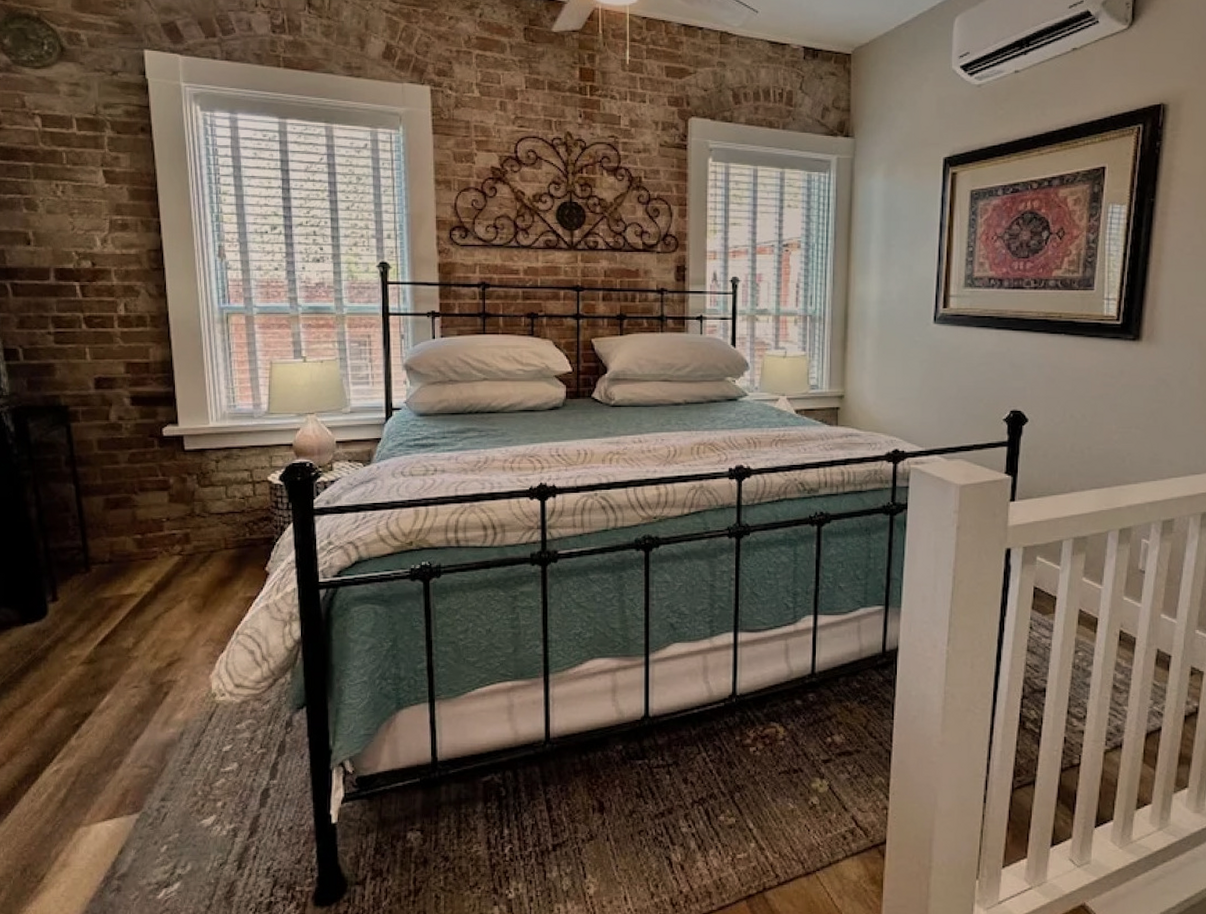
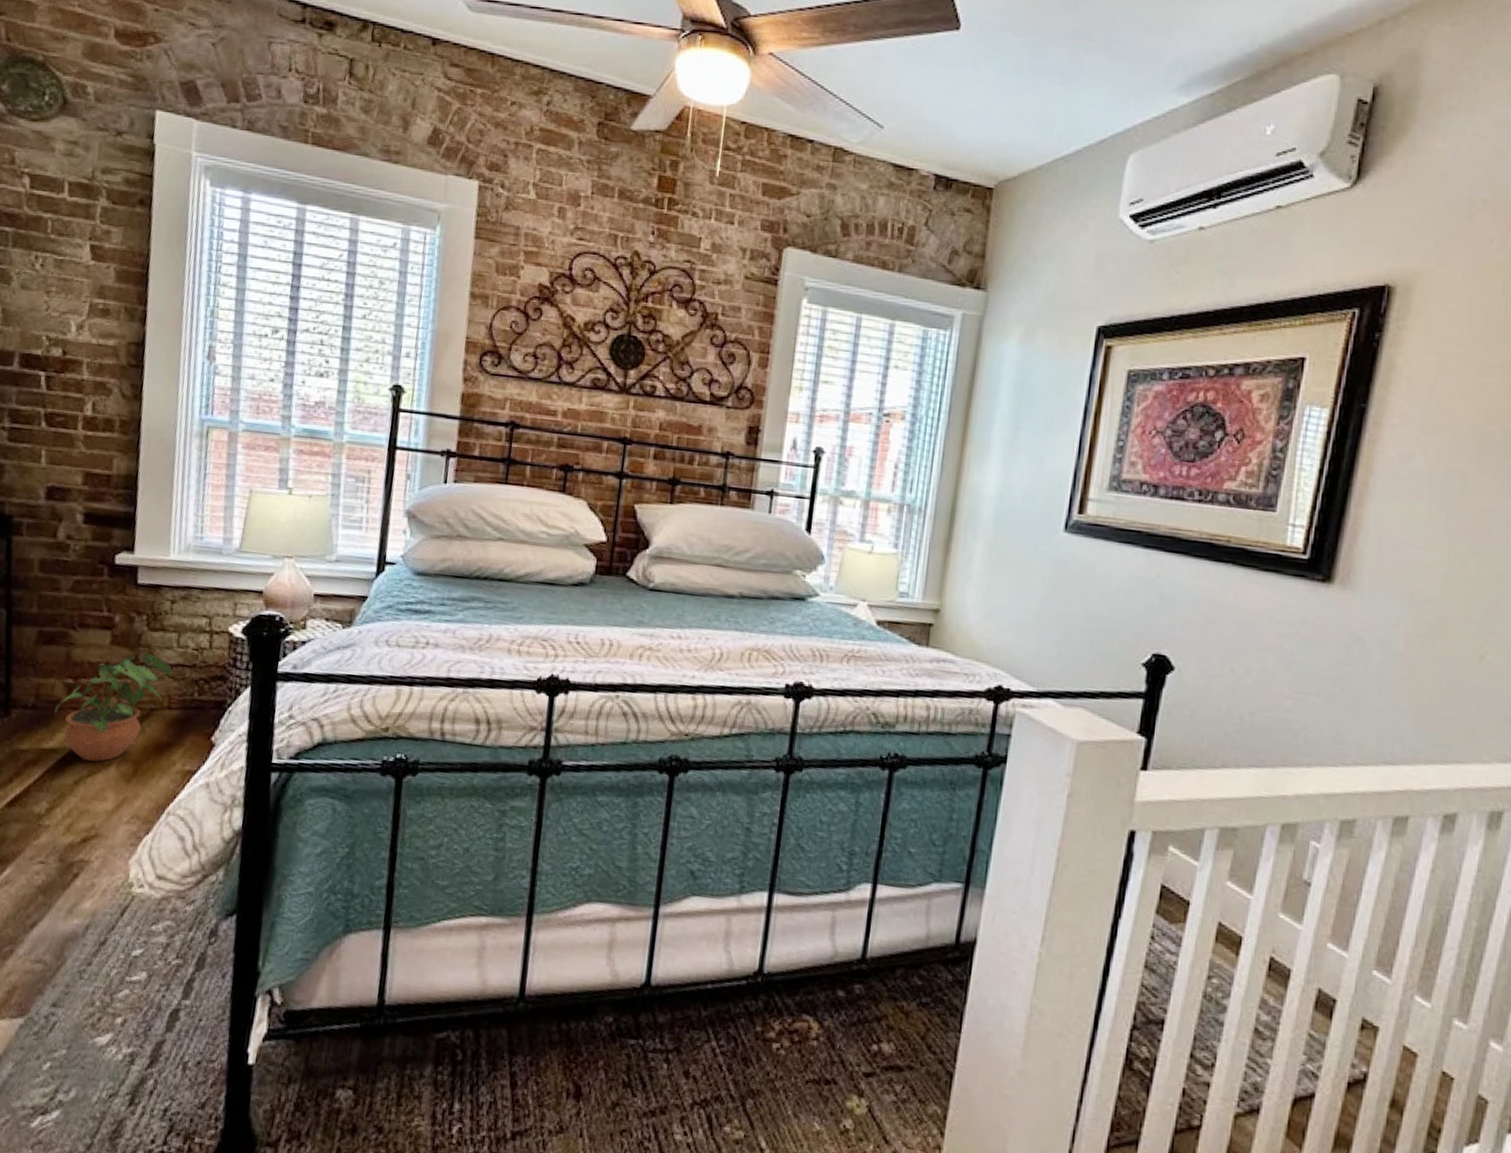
potted plant: none [128,505,225,600] -> present [54,652,173,762]

